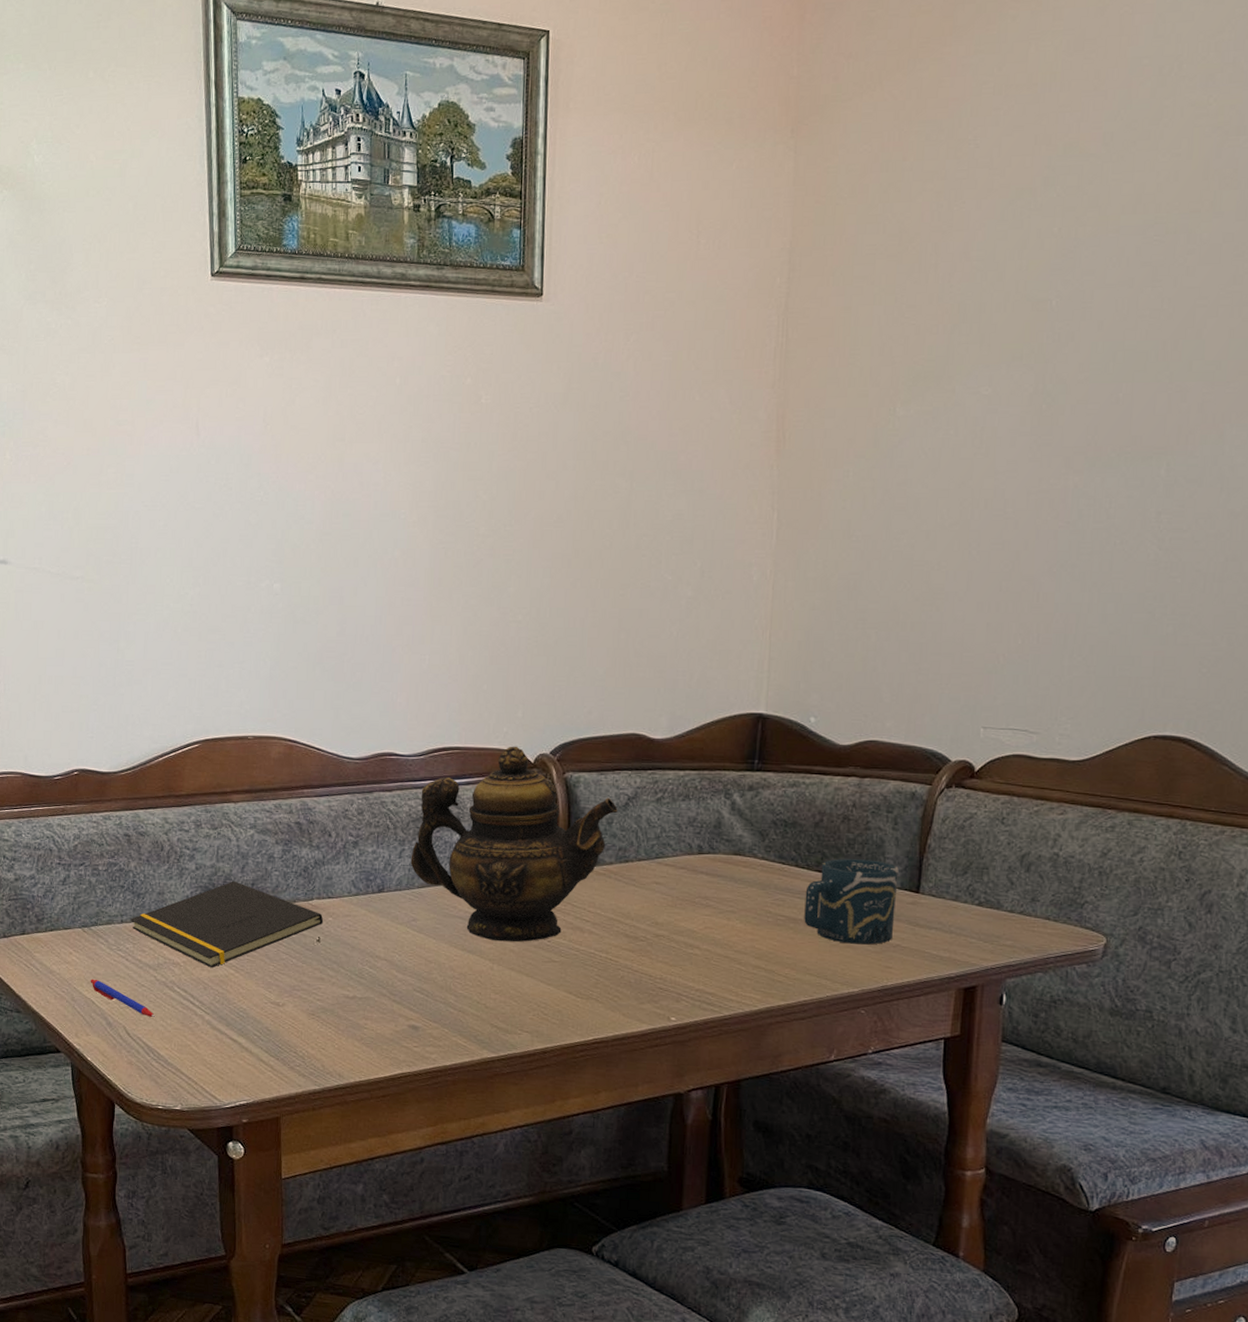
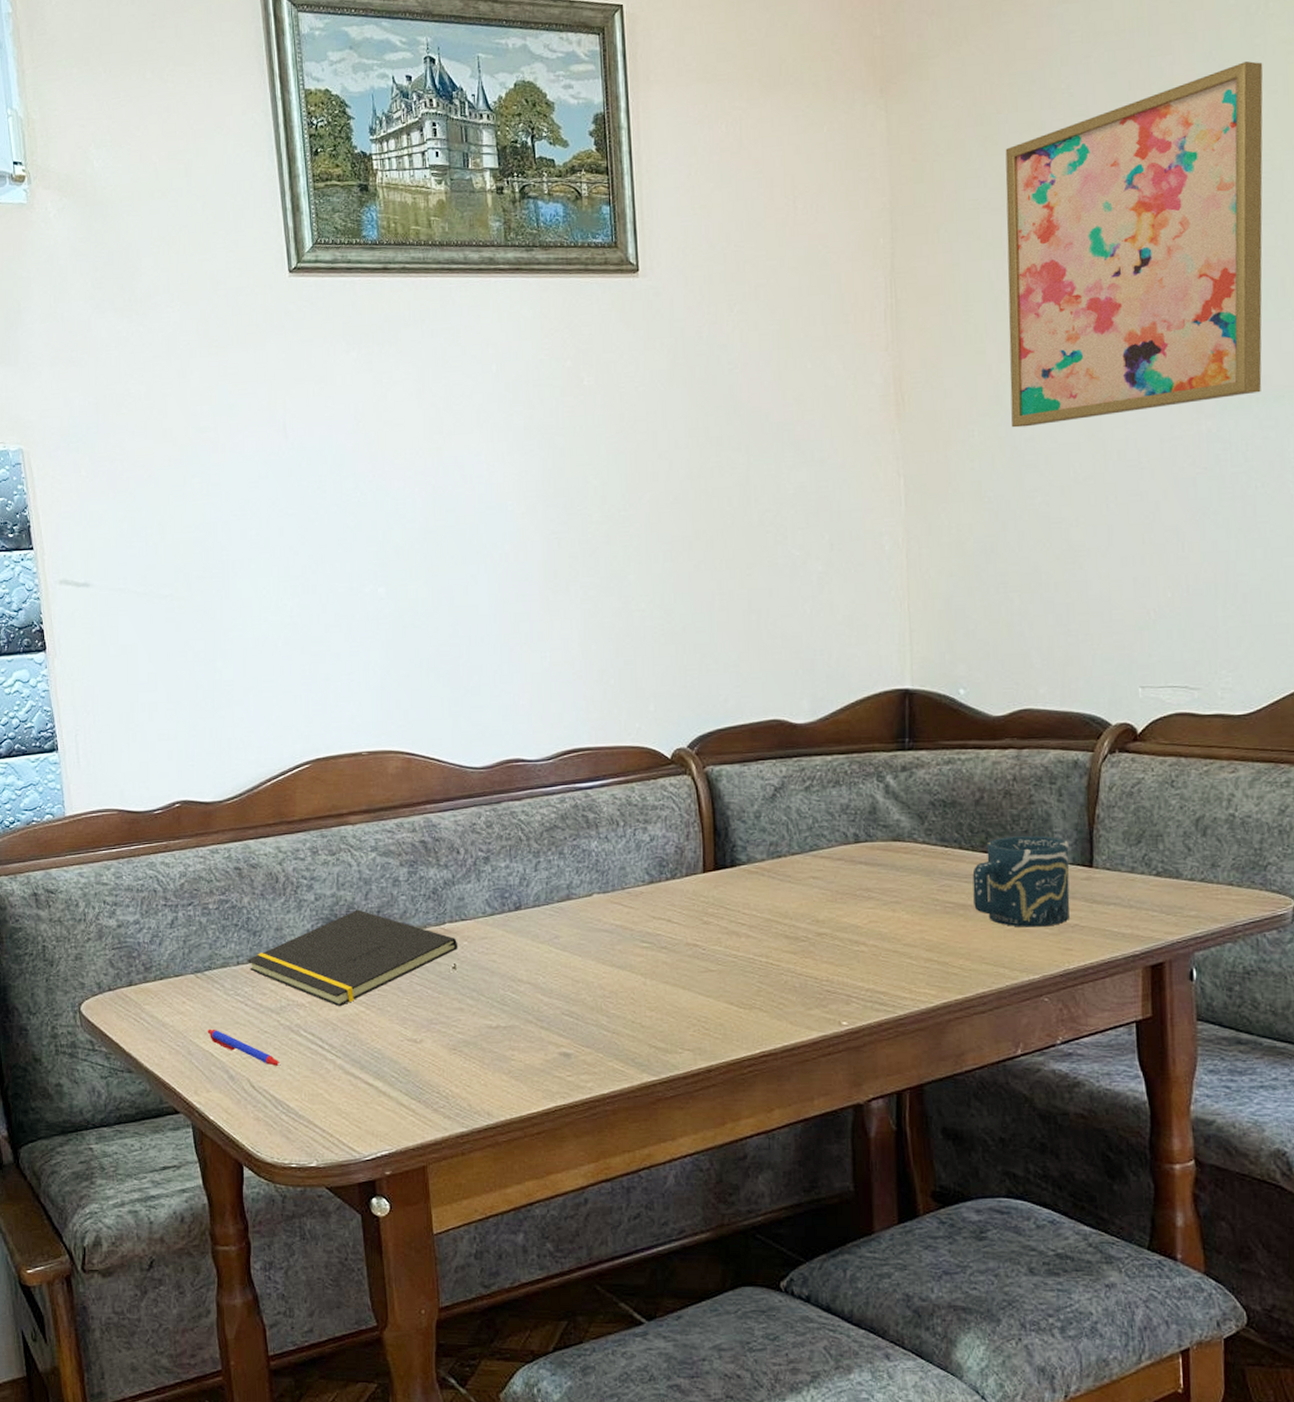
teapot: present [410,746,618,942] -> none [547,742,765,954]
wall art: none [886,123,1170,471] -> present [1005,61,1263,428]

